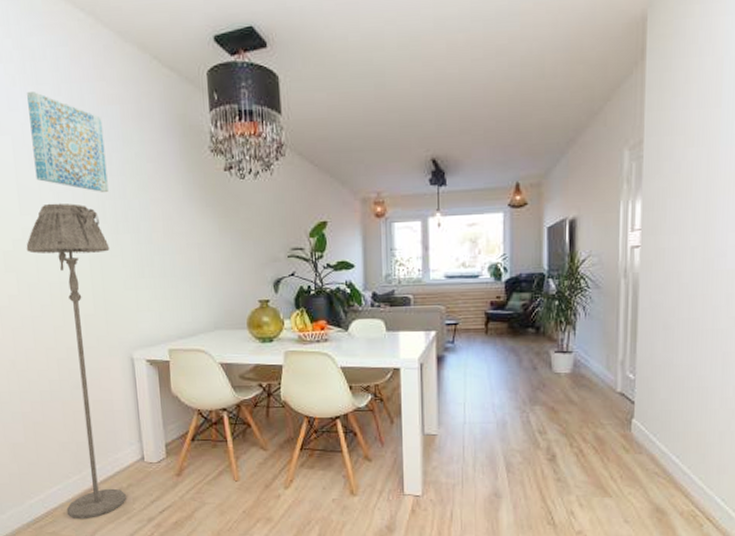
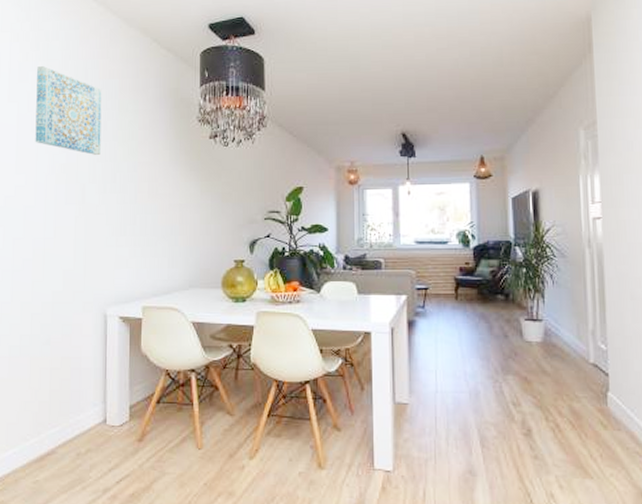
floor lamp: present [26,203,126,520] -> none [16,163,96,488]

